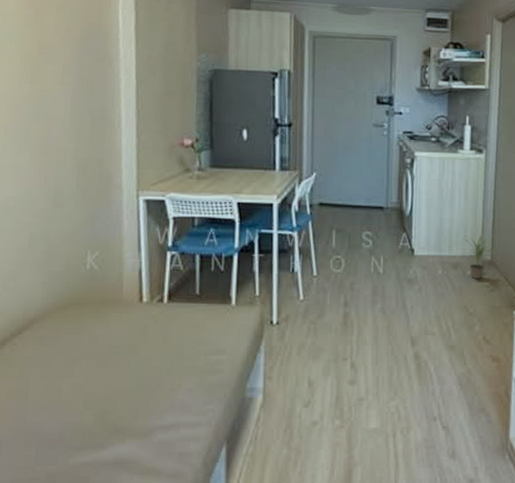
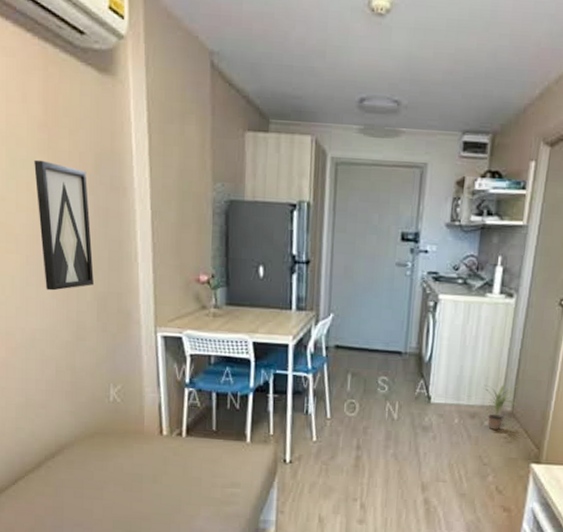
wall art: none [18,33,75,158] -> present [34,159,94,291]

